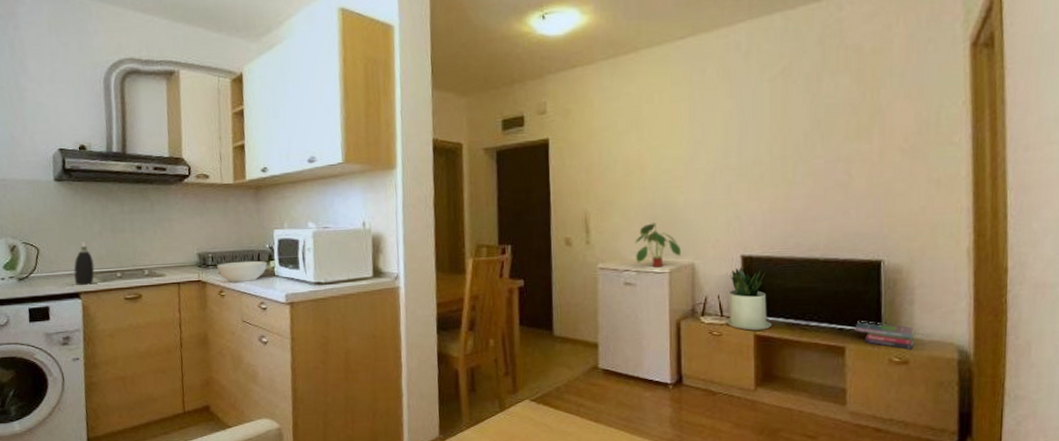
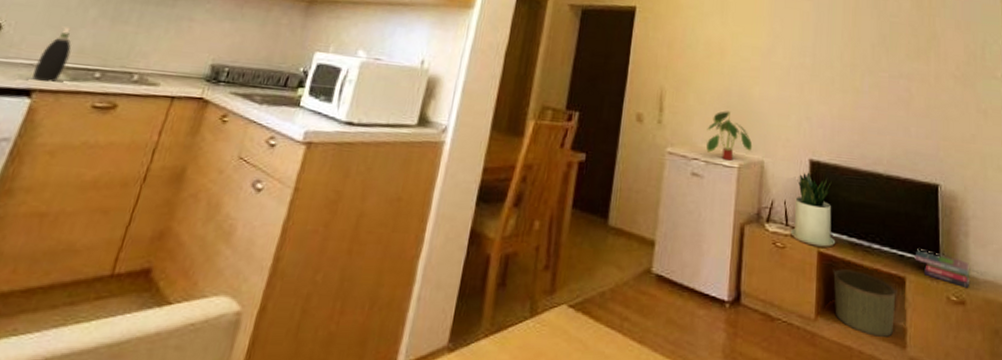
bowl: present [216,260,268,282] -> none [229,81,296,109]
basket: none [770,346,837,398] -> present [832,268,898,337]

